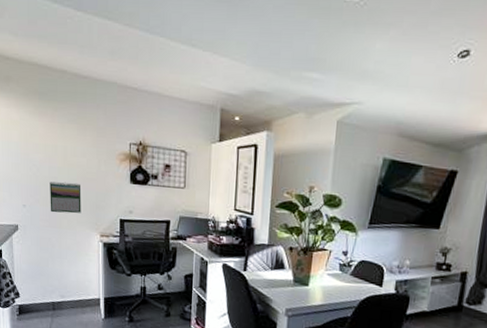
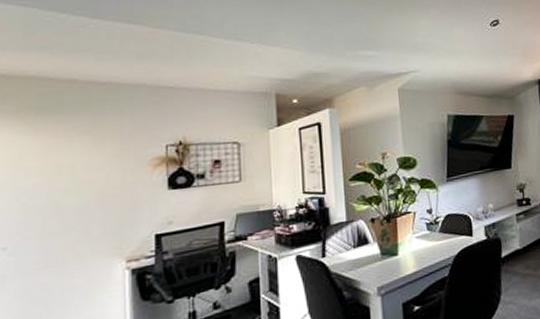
calendar: present [50,181,81,214] -> none [47,203,98,249]

